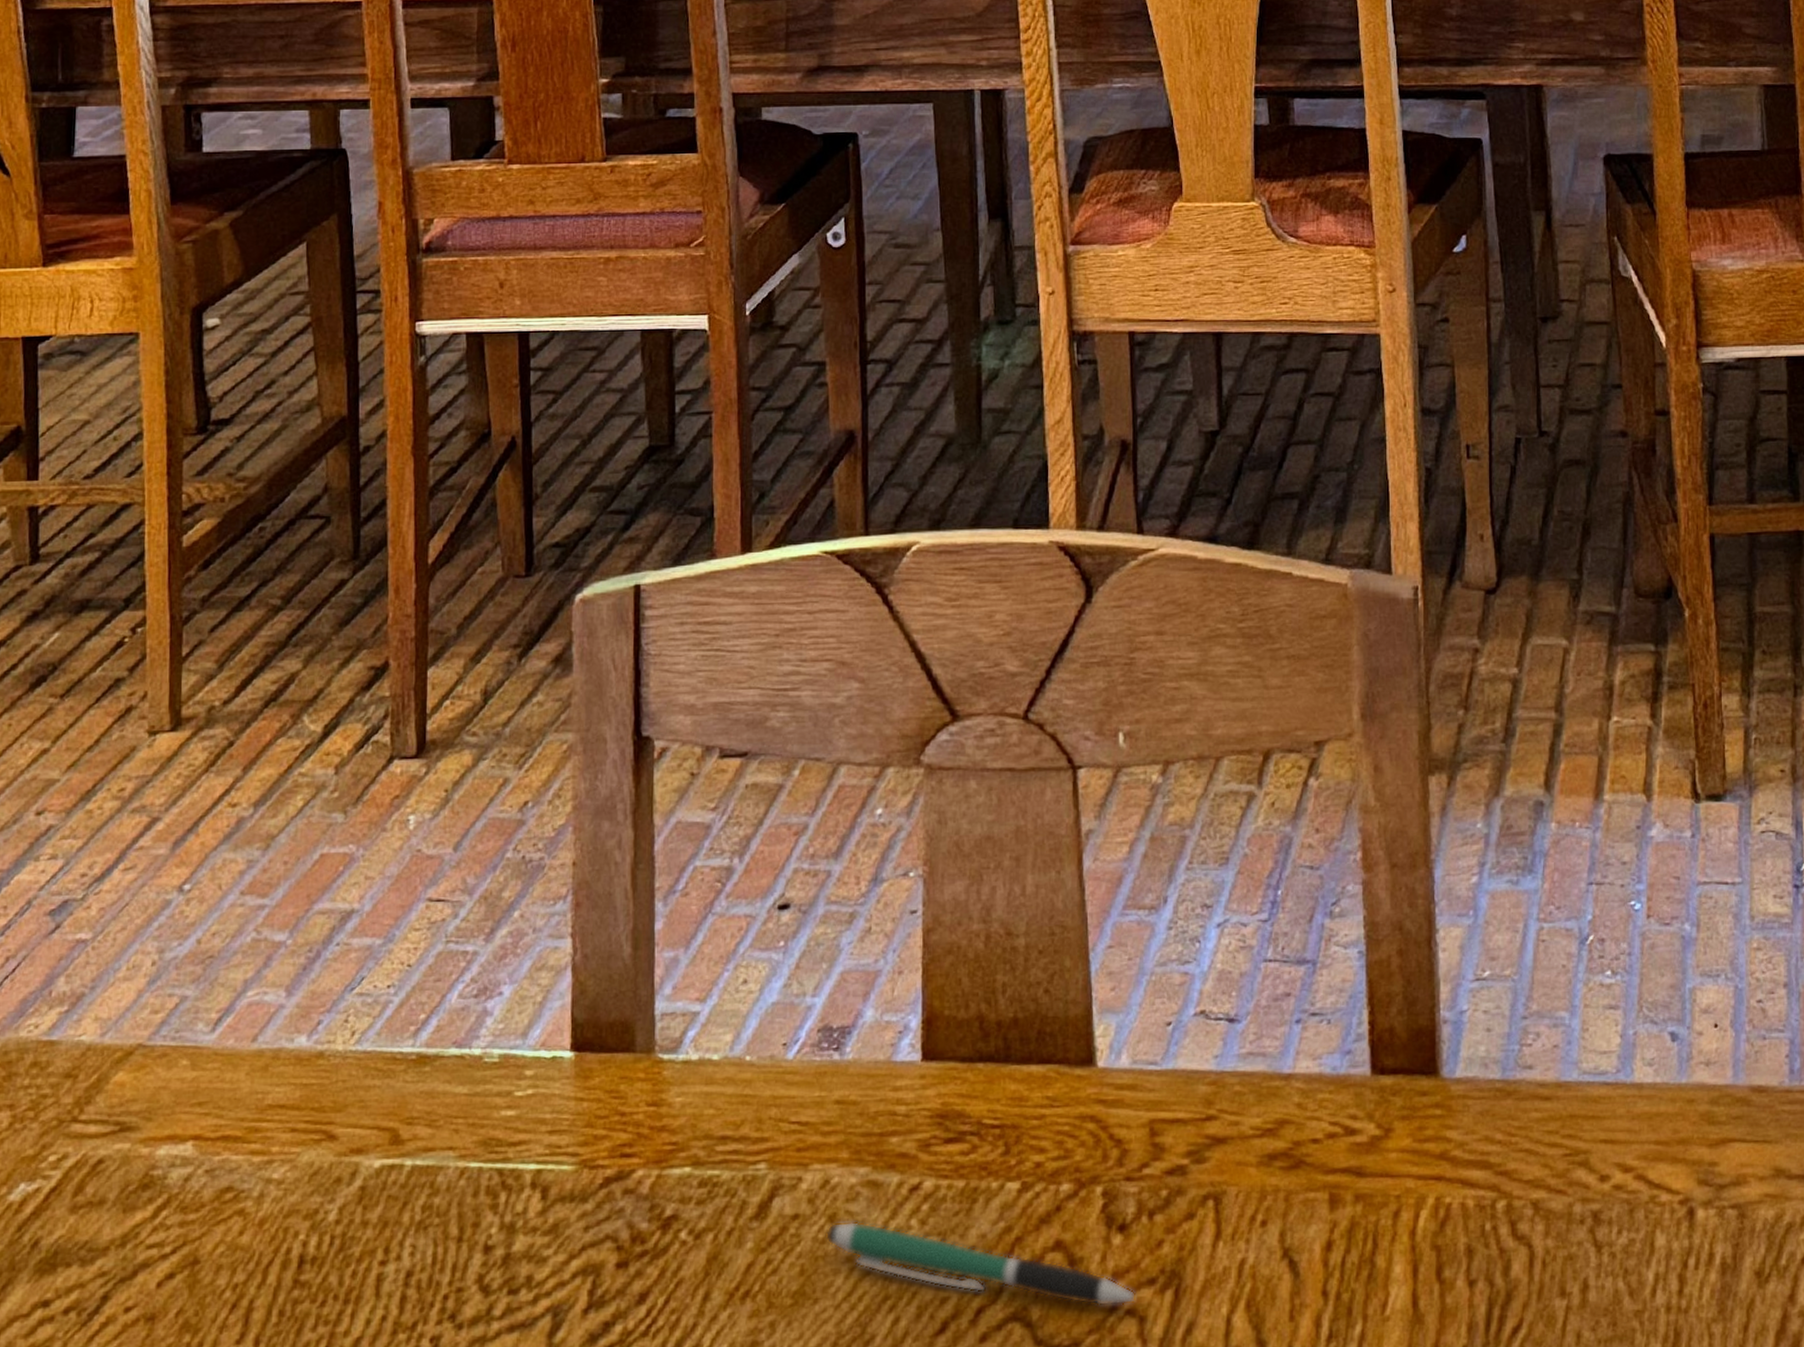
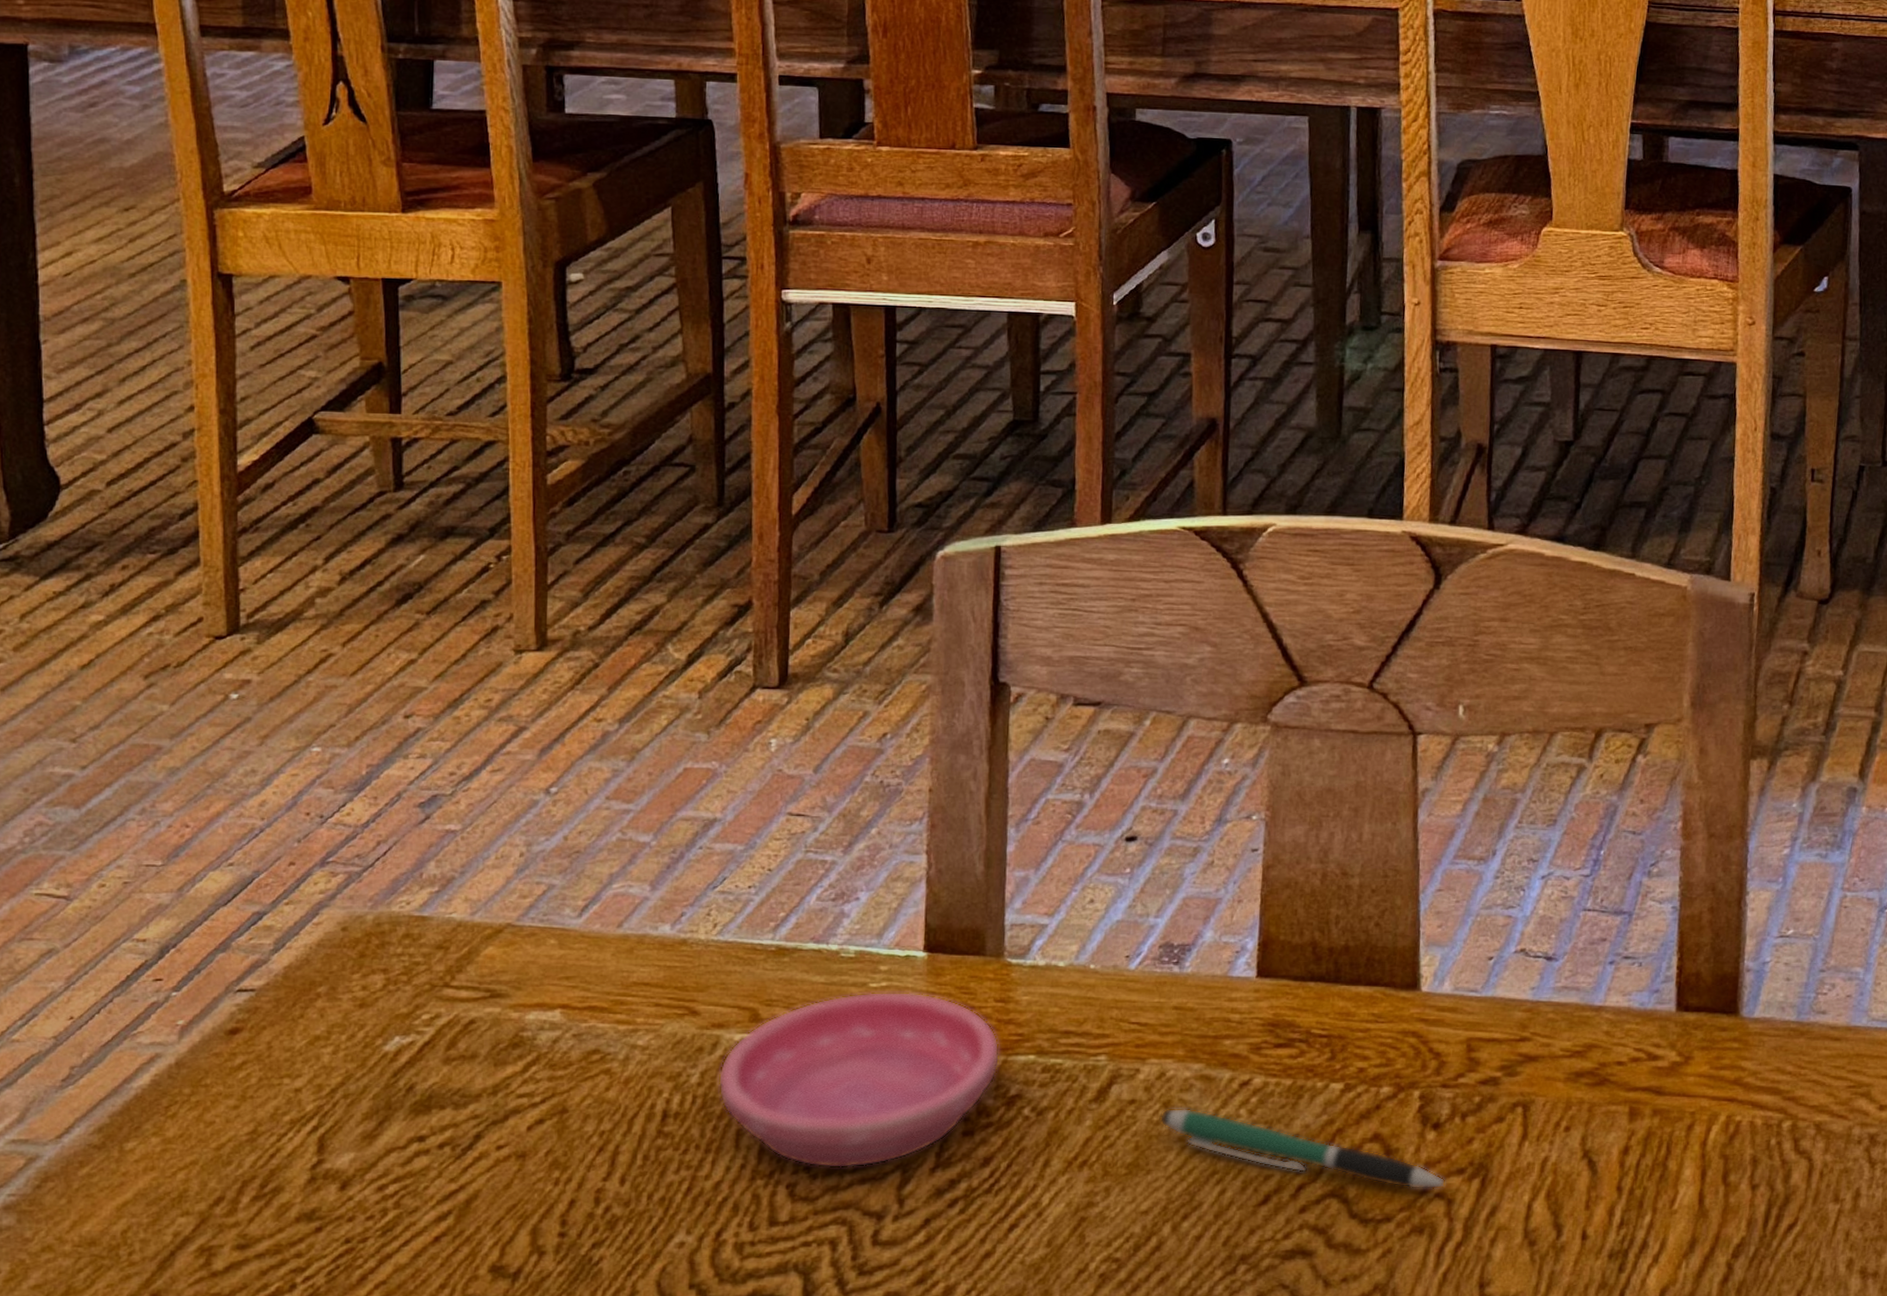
saucer: none [357,1099,654,1316] -> present [718,991,1000,1169]

